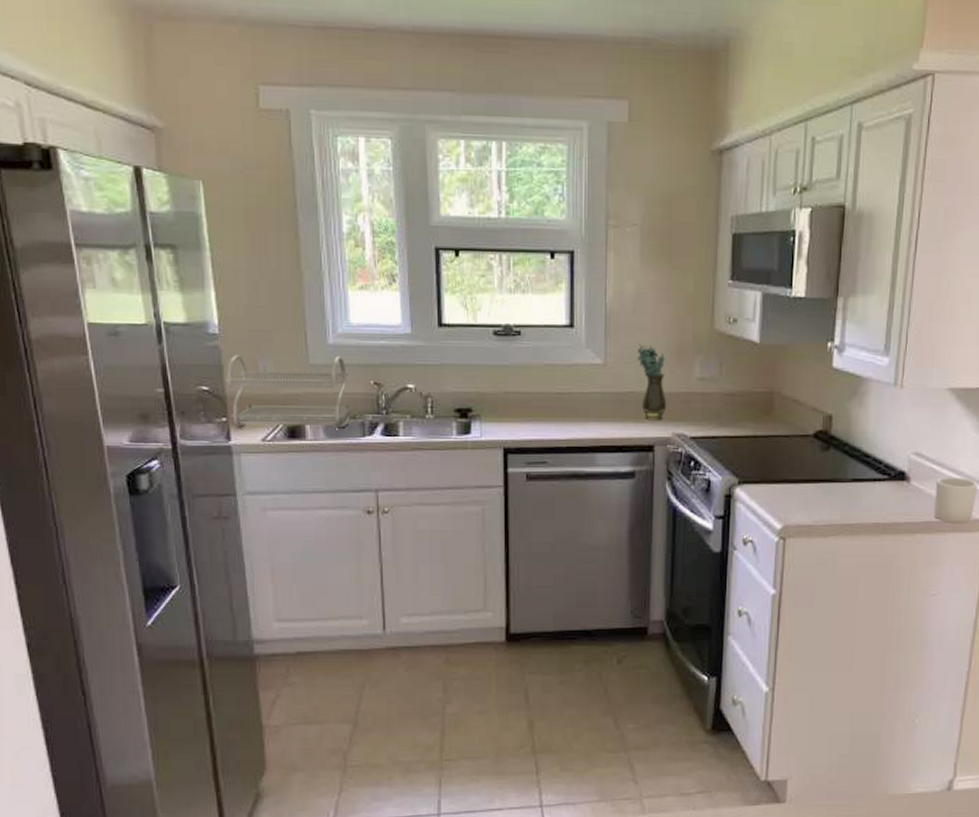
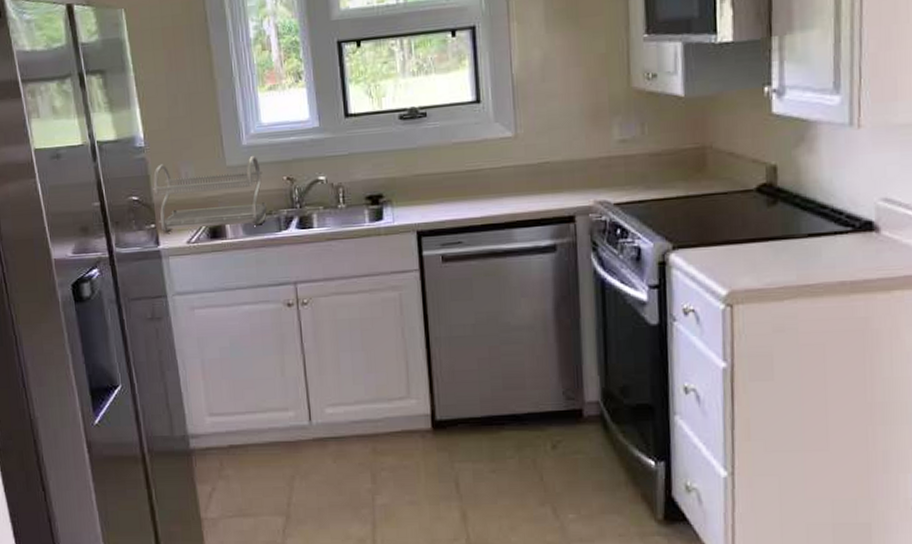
vase: present [637,343,667,420] -> none [549,111,586,189]

